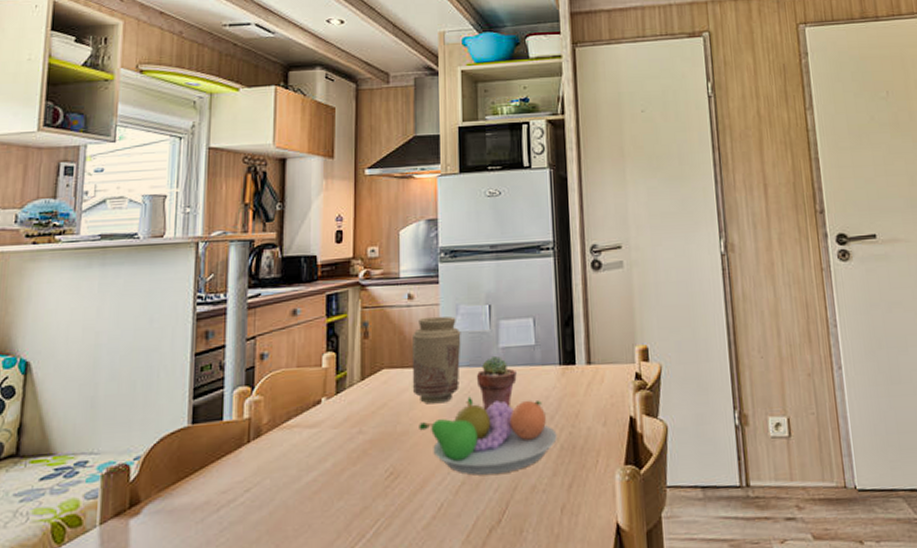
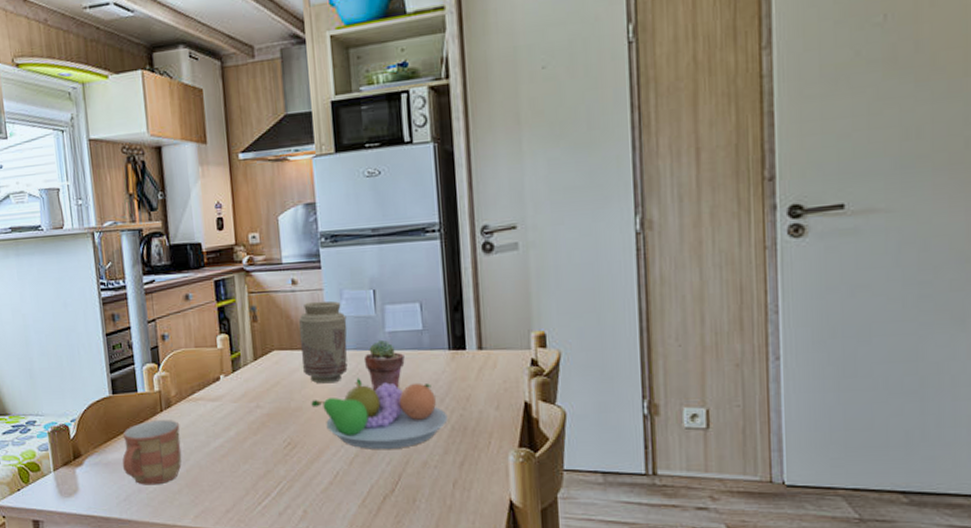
mug: none [190,452,269,535] -> present [122,420,182,485]

